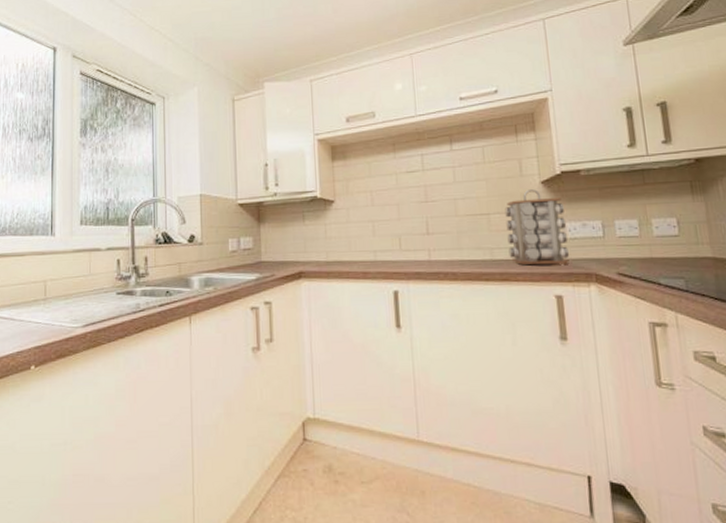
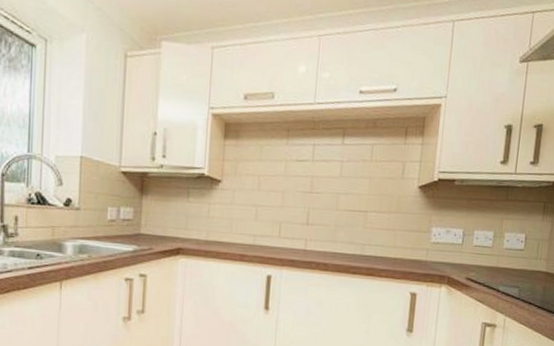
spice rack: present [505,189,570,266] -> none [377,192,434,266]

